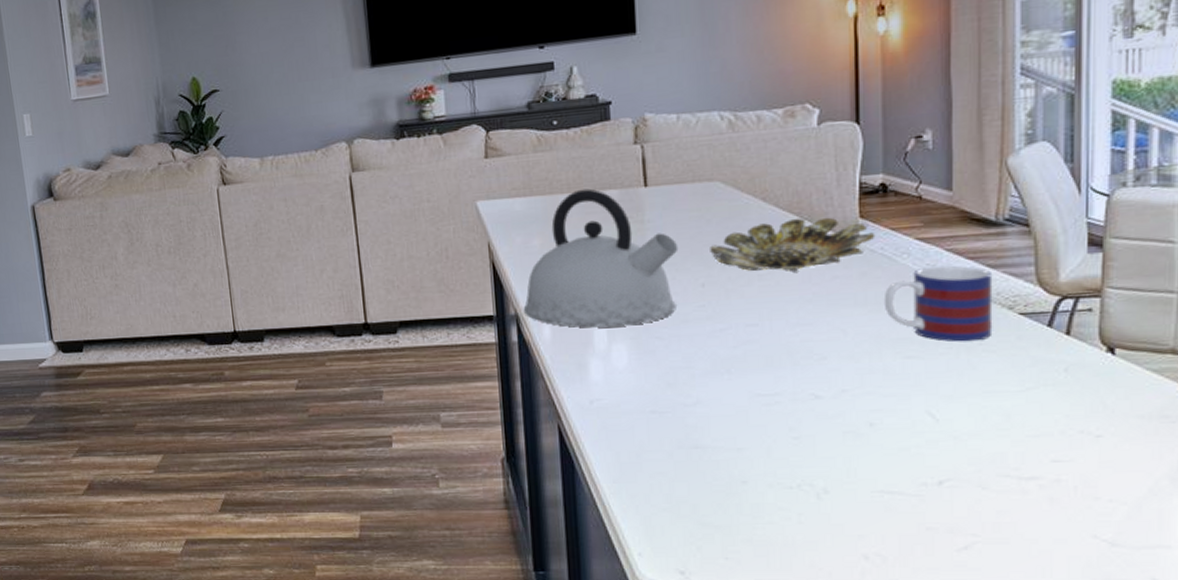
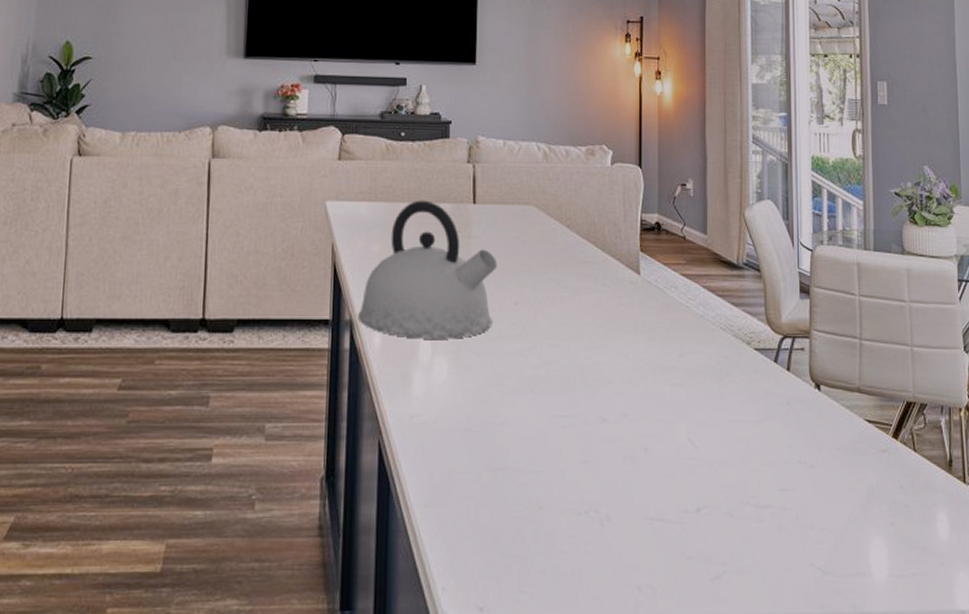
bowl: present [710,217,875,272] -> none [523,246,652,297]
mug: present [883,265,993,342] -> none [657,301,736,373]

